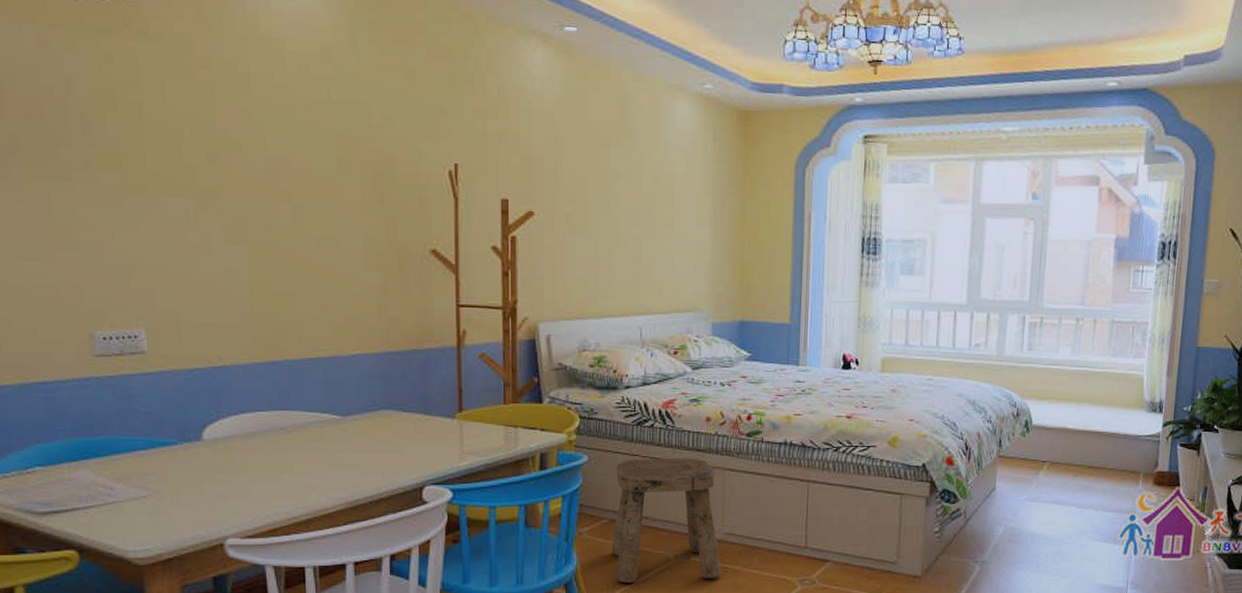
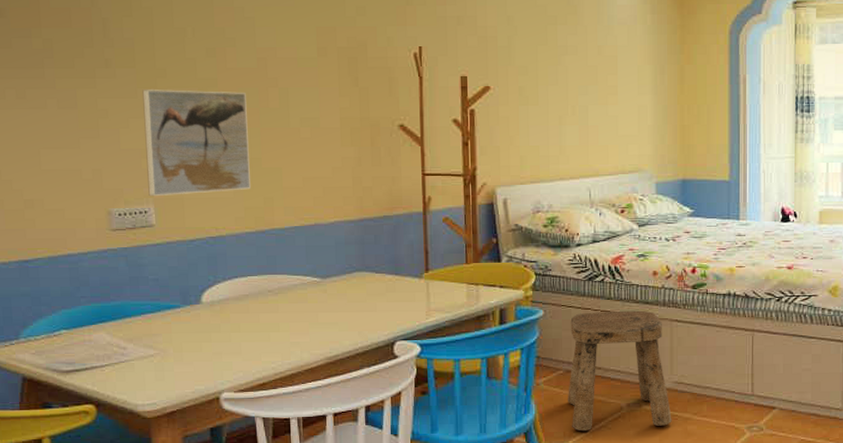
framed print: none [130,197,260,320] -> present [142,90,251,197]

